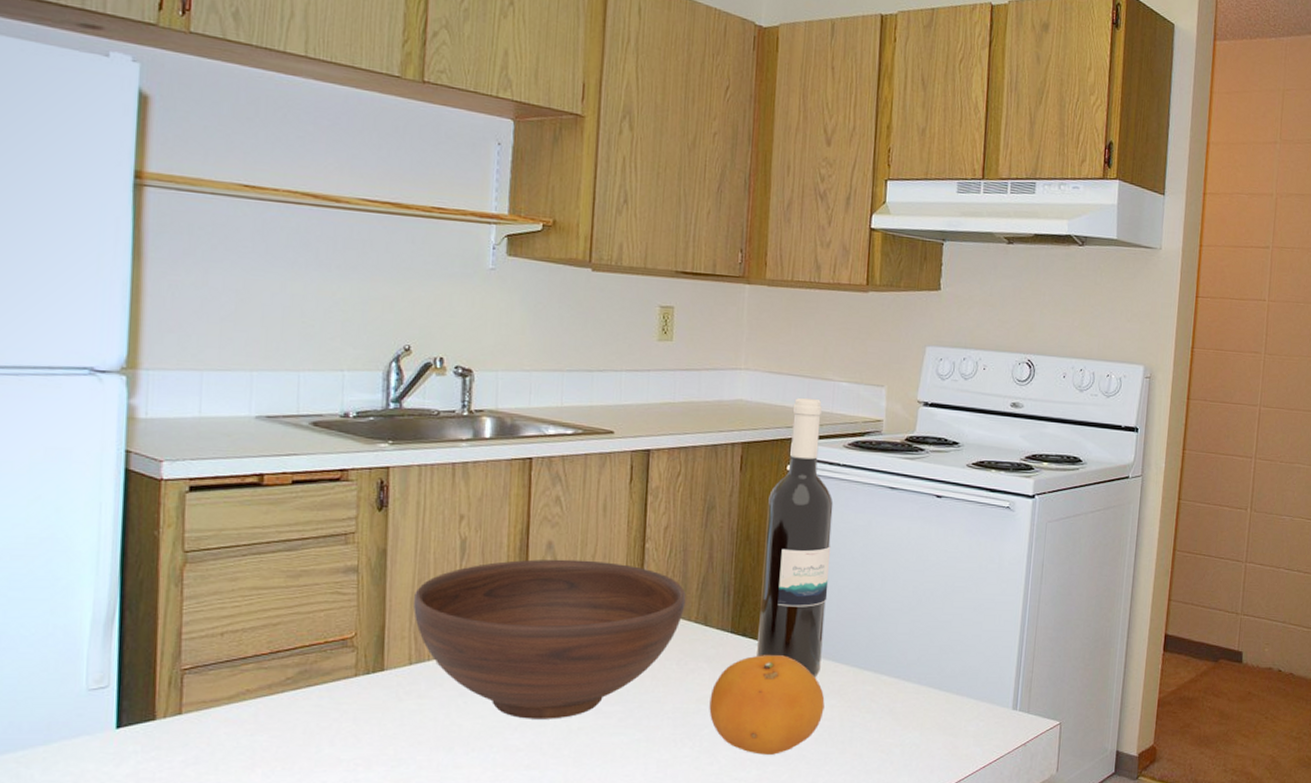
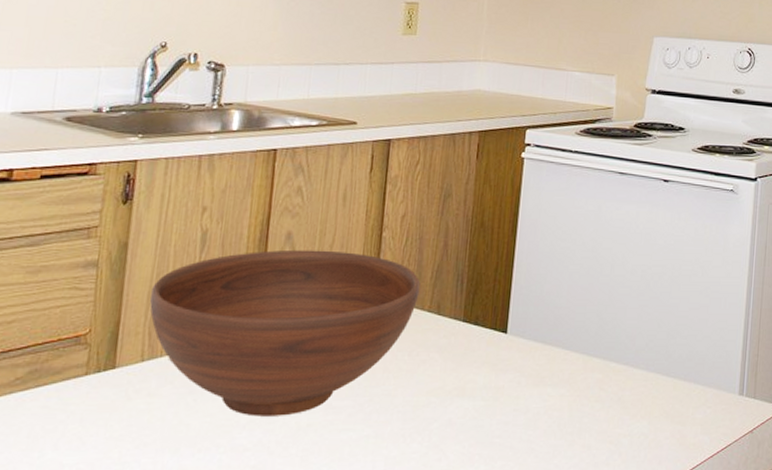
fruit: present [709,655,825,755] -> none [439,344,555,449]
wine bottle: present [757,397,834,677] -> none [488,87,566,366]

